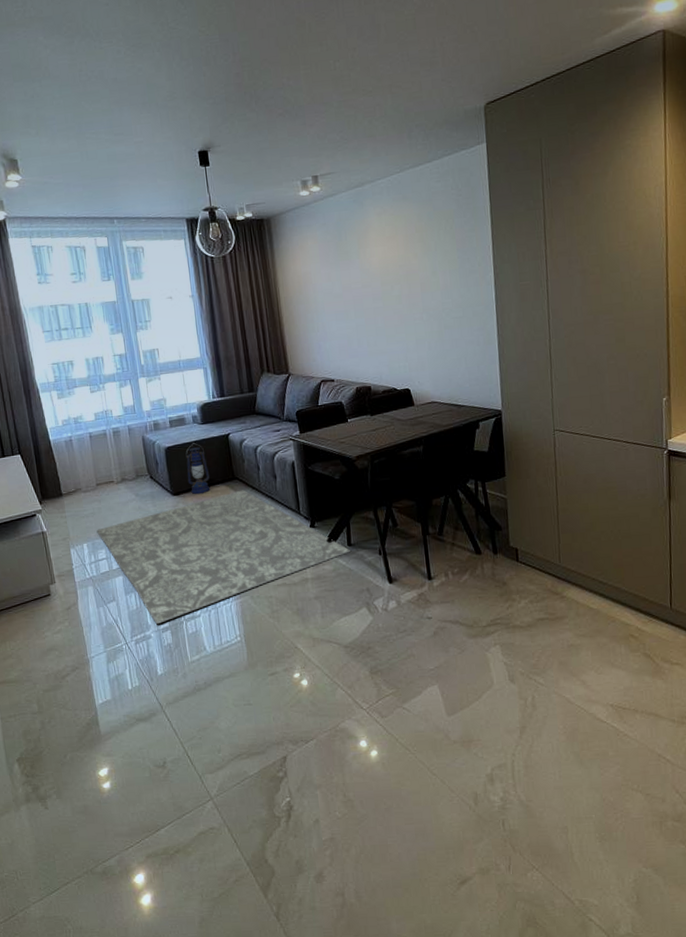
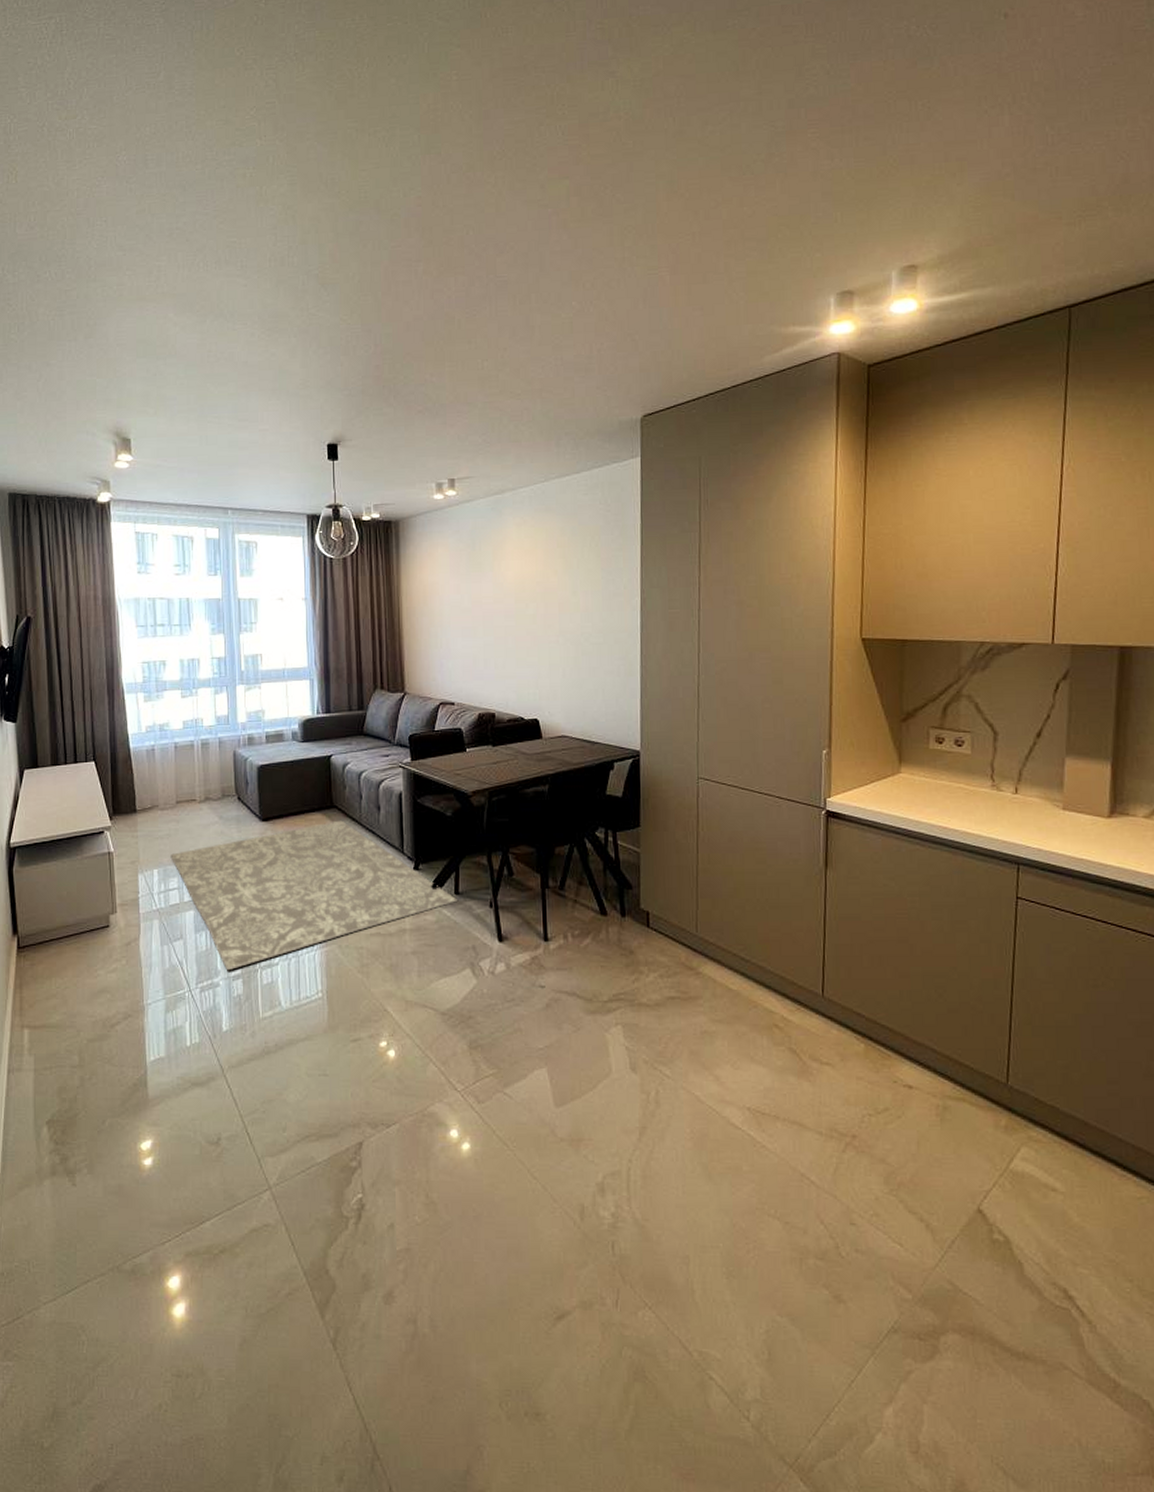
lantern: present [185,443,211,495] -> none [279,763,306,822]

